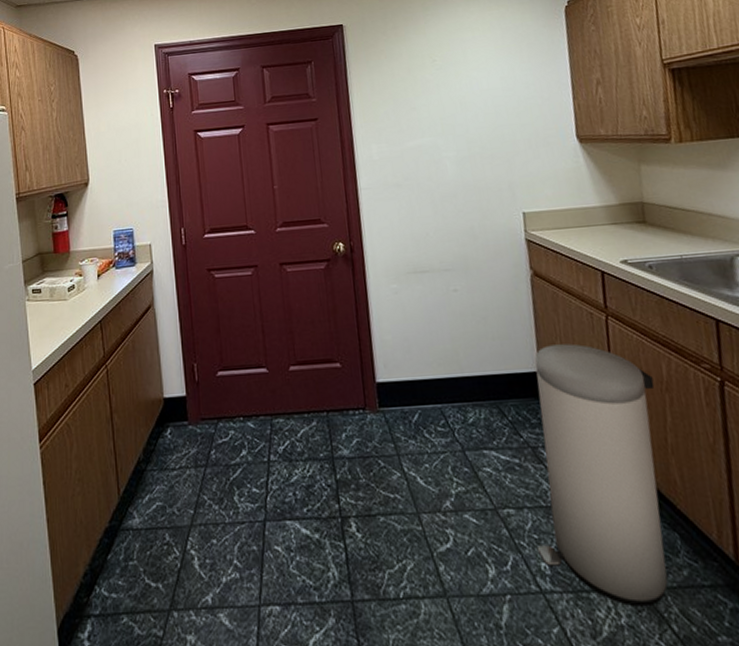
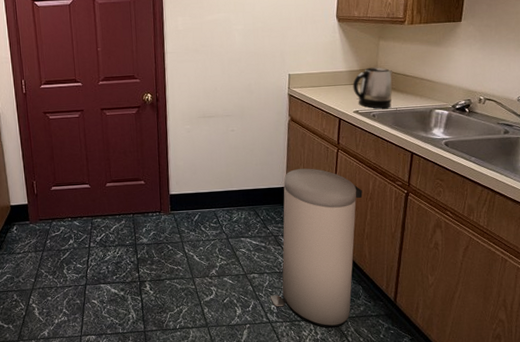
kettle: none [613,199,674,257] -> present [353,67,392,109]

